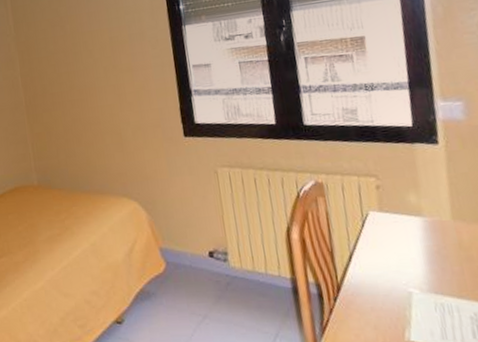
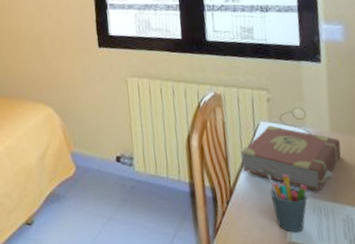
book: none [348,194,466,286] -> present [241,107,342,191]
pen holder: none [380,267,428,332] -> present [267,173,308,233]

